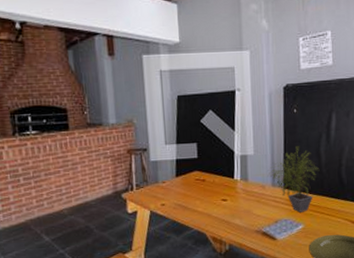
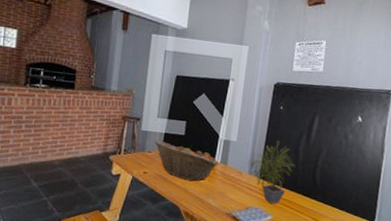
fruit basket: none [166,167,239,205] -> present [154,140,219,182]

